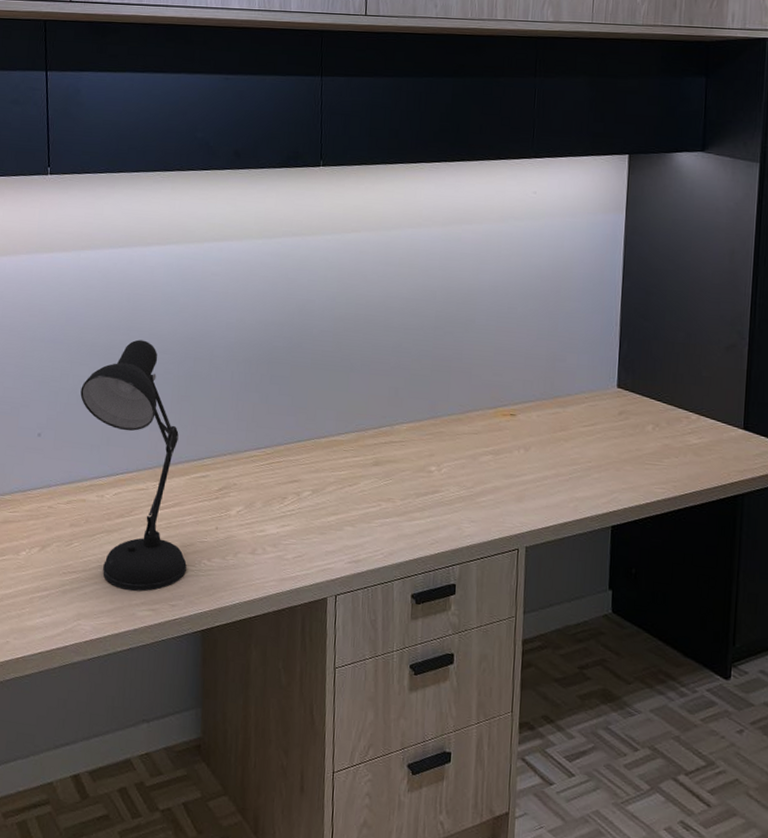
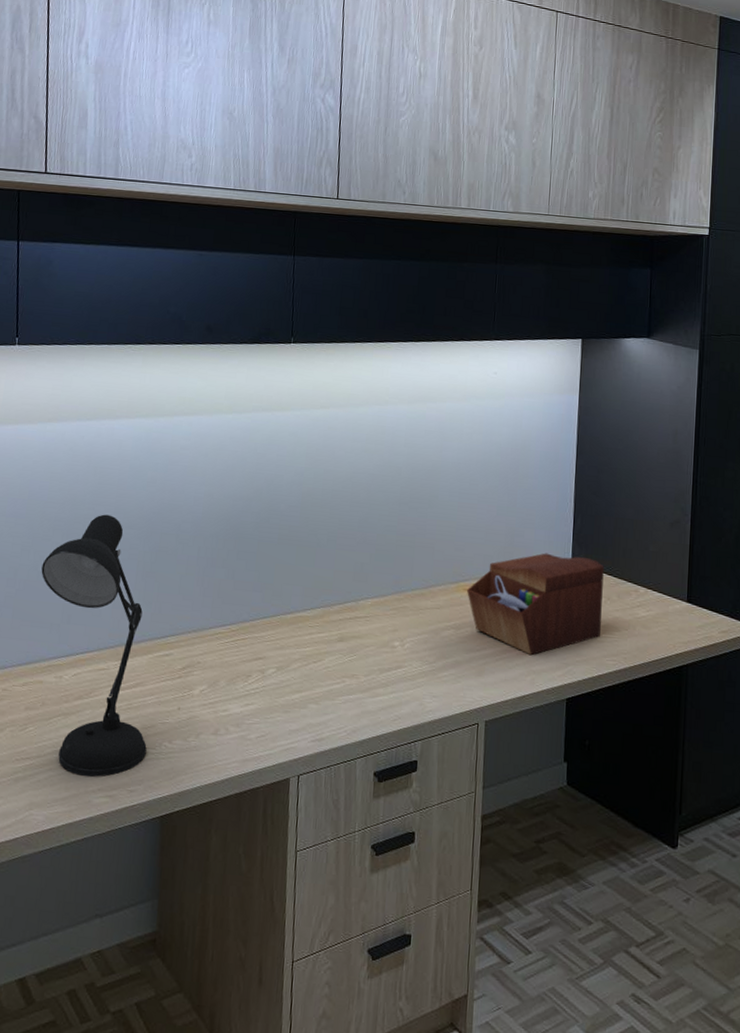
sewing box: none [505,378,653,482] -> present [466,553,604,656]

